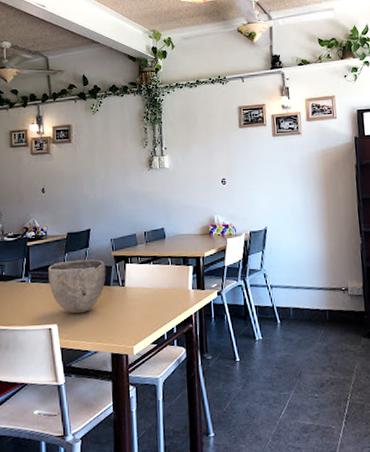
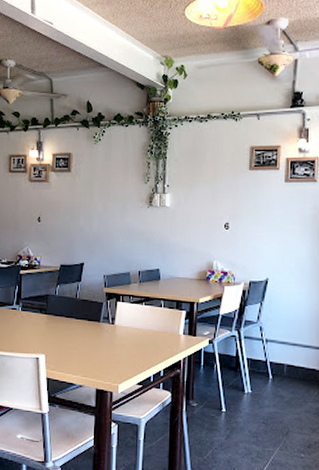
bowl: present [48,259,106,314] -> none [39,293,97,347]

